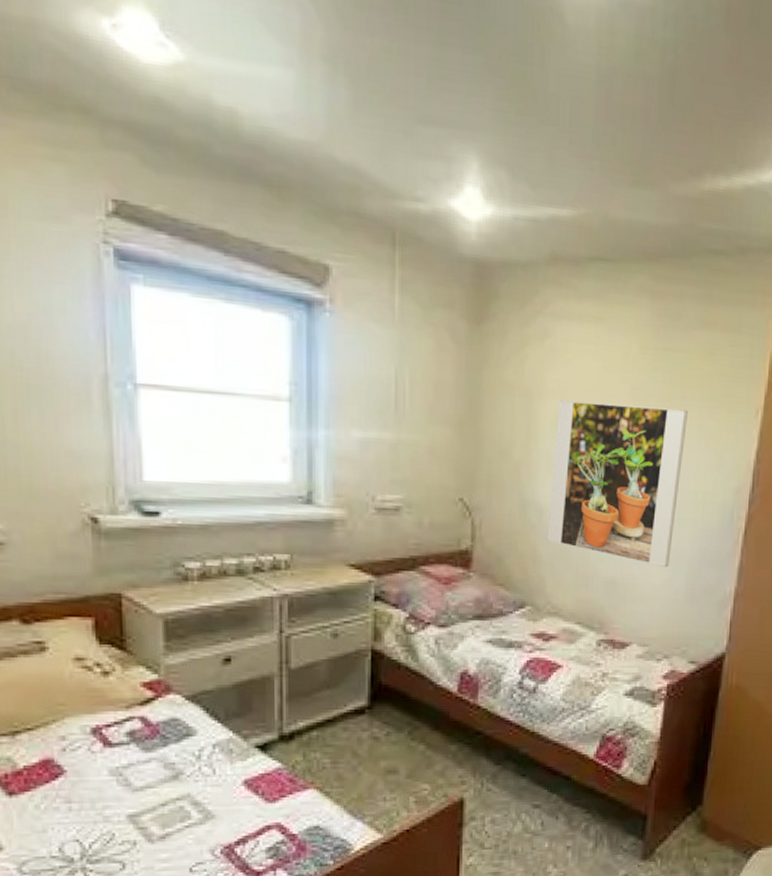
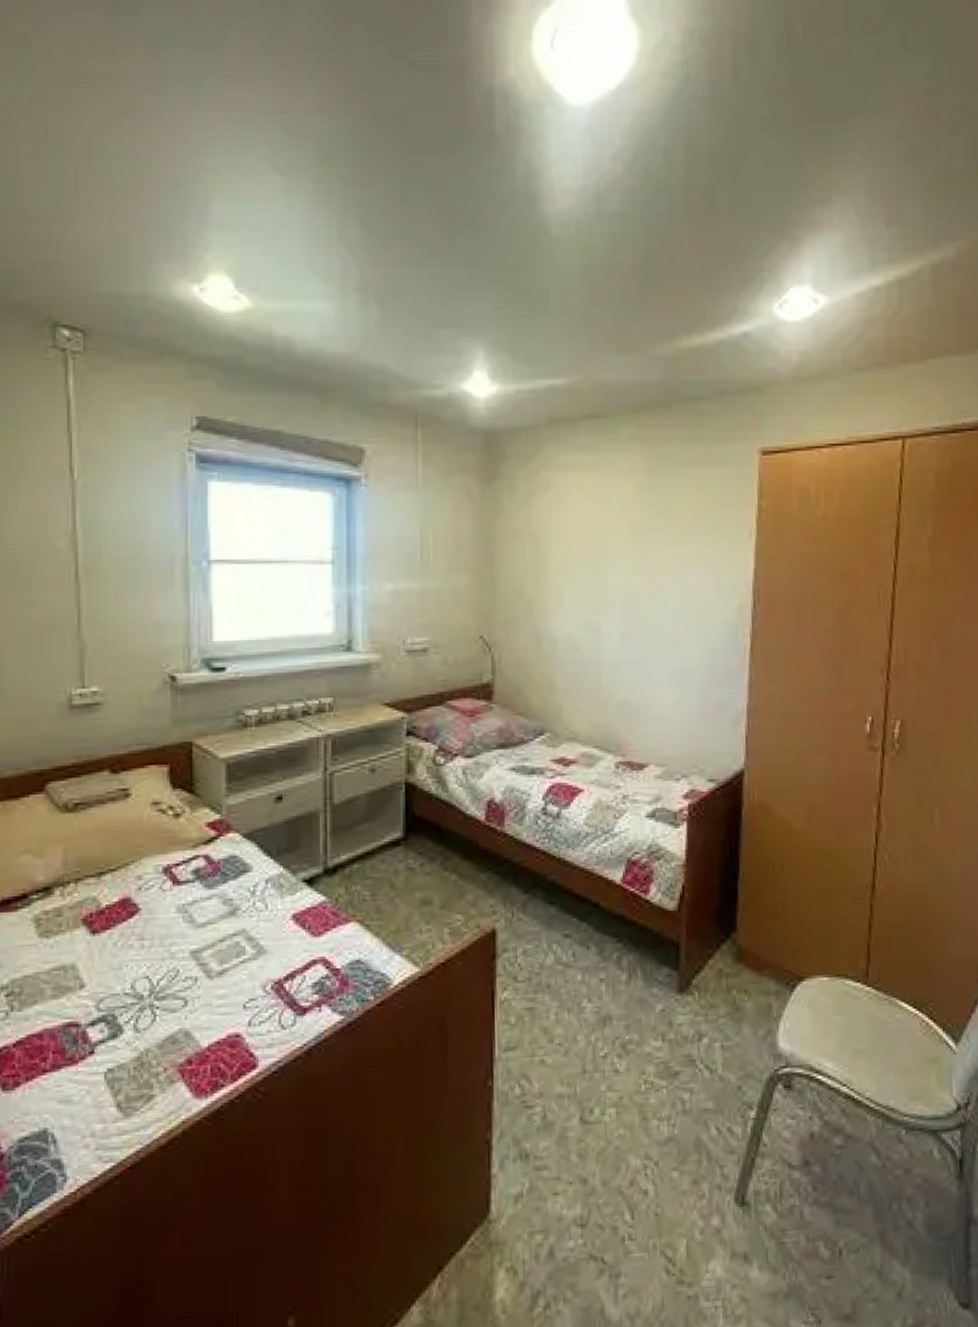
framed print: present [547,400,688,568] -> none [561,539,684,688]

